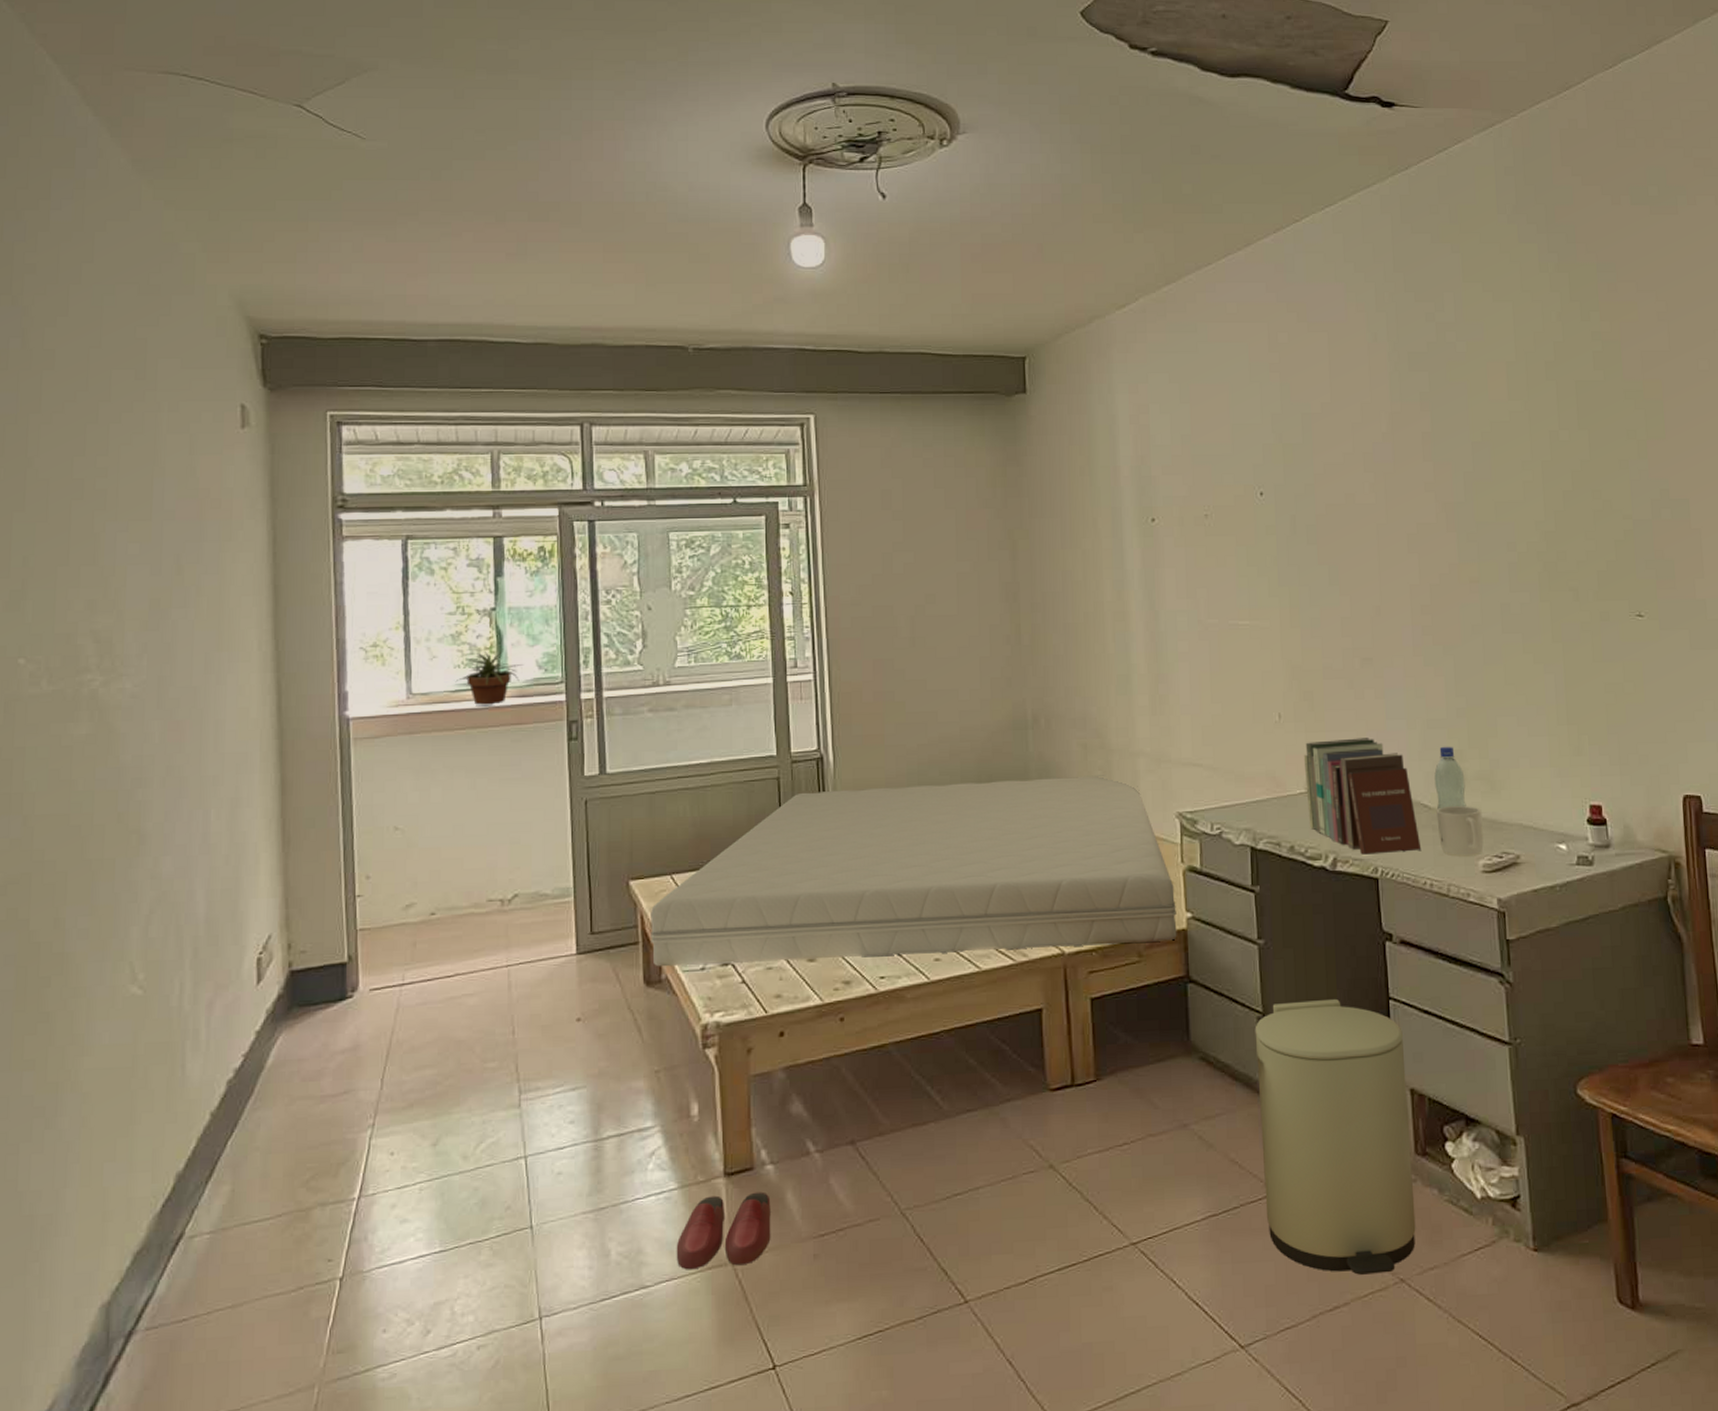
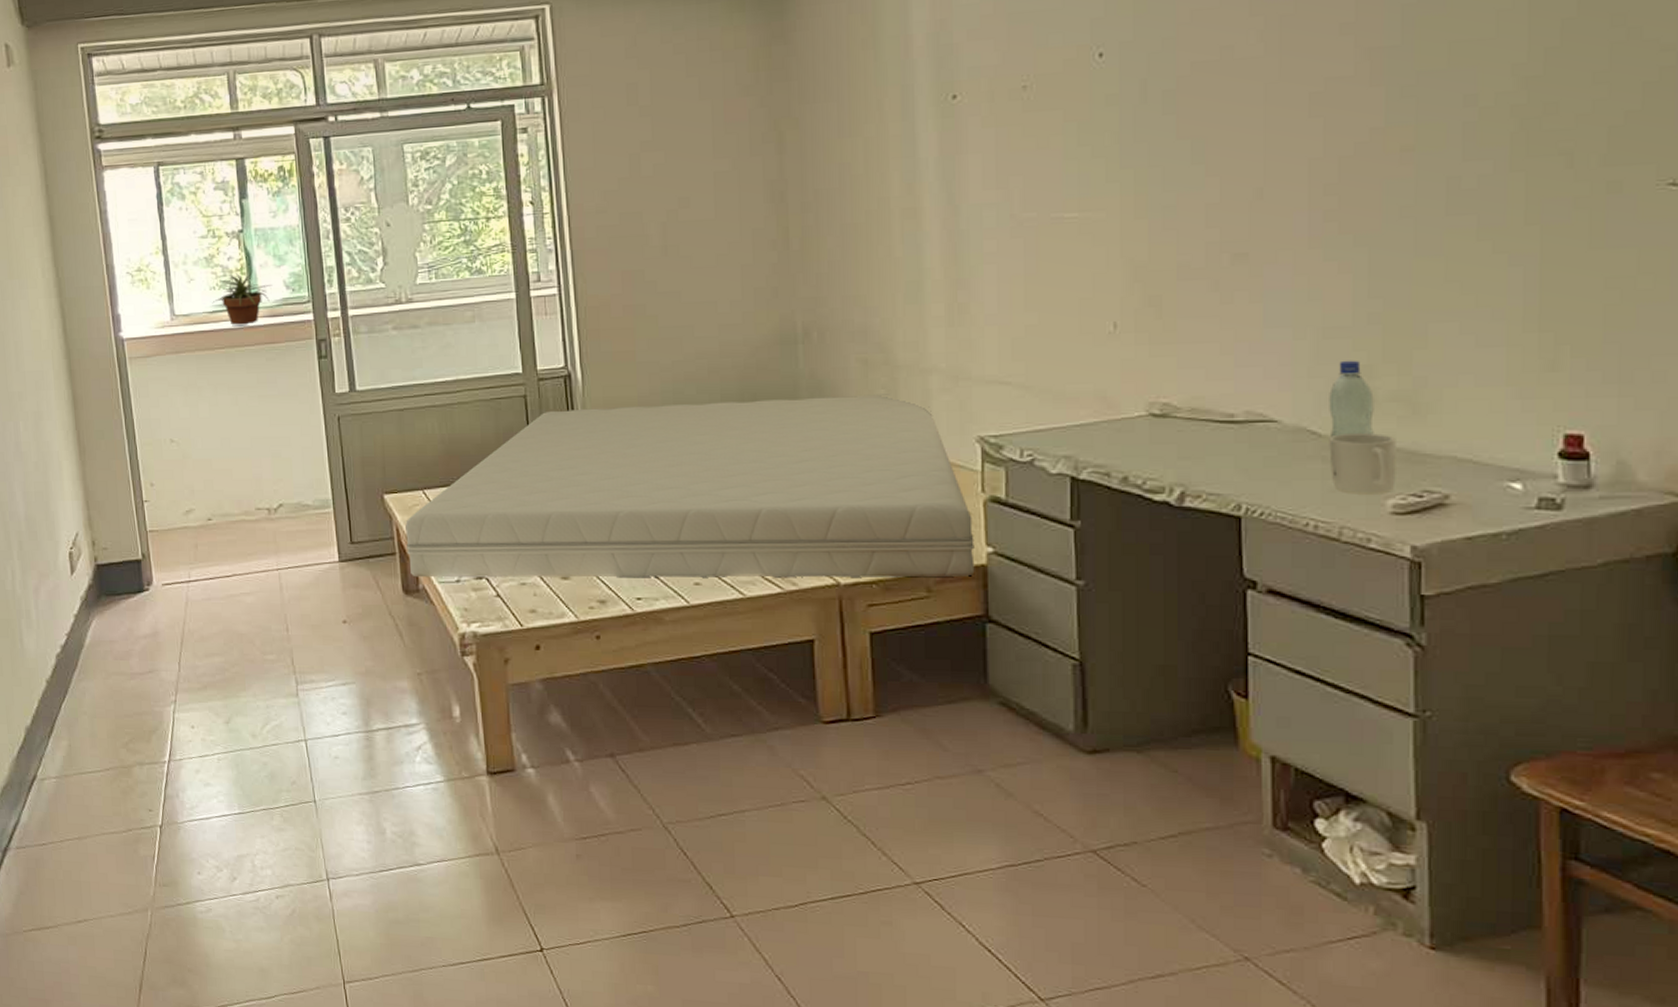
slippers: present [676,1191,771,1270] -> none [445,791,534,856]
pedal bin: present [1254,998,1416,1275] -> none [1069,650,1269,949]
books: present [1303,738,1422,855] -> none [1145,350,1305,489]

